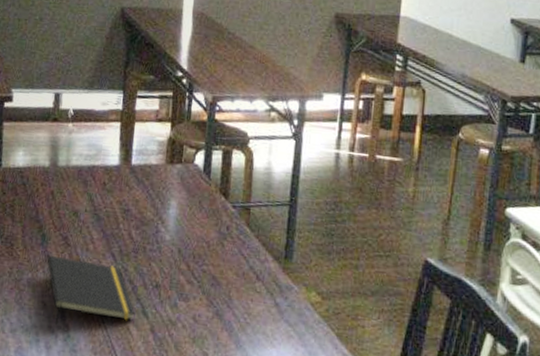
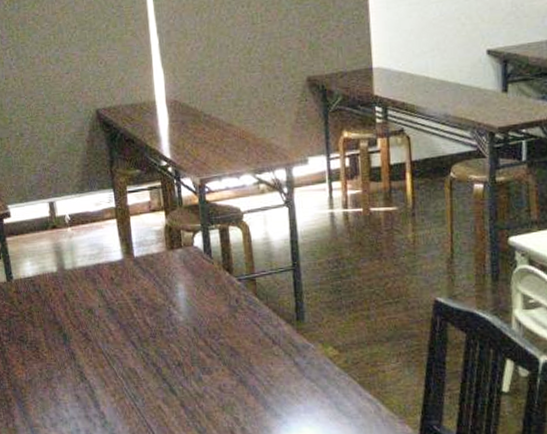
notepad: present [47,255,135,325] -> none [73,351,164,414]

